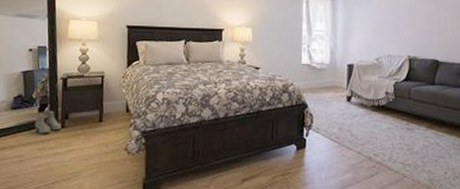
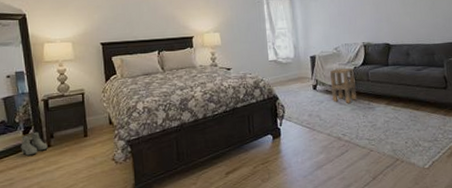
side table: none [367,81,395,121] -> present [330,68,357,103]

